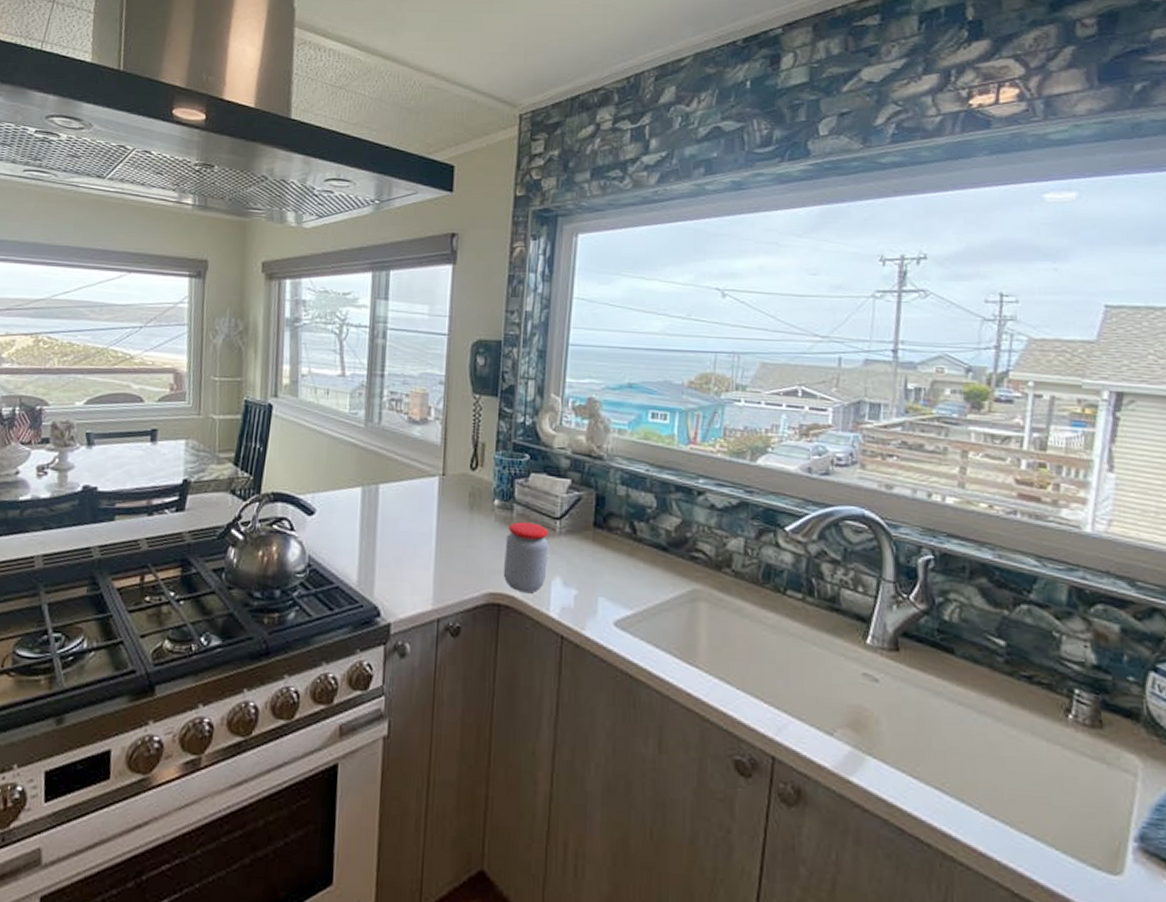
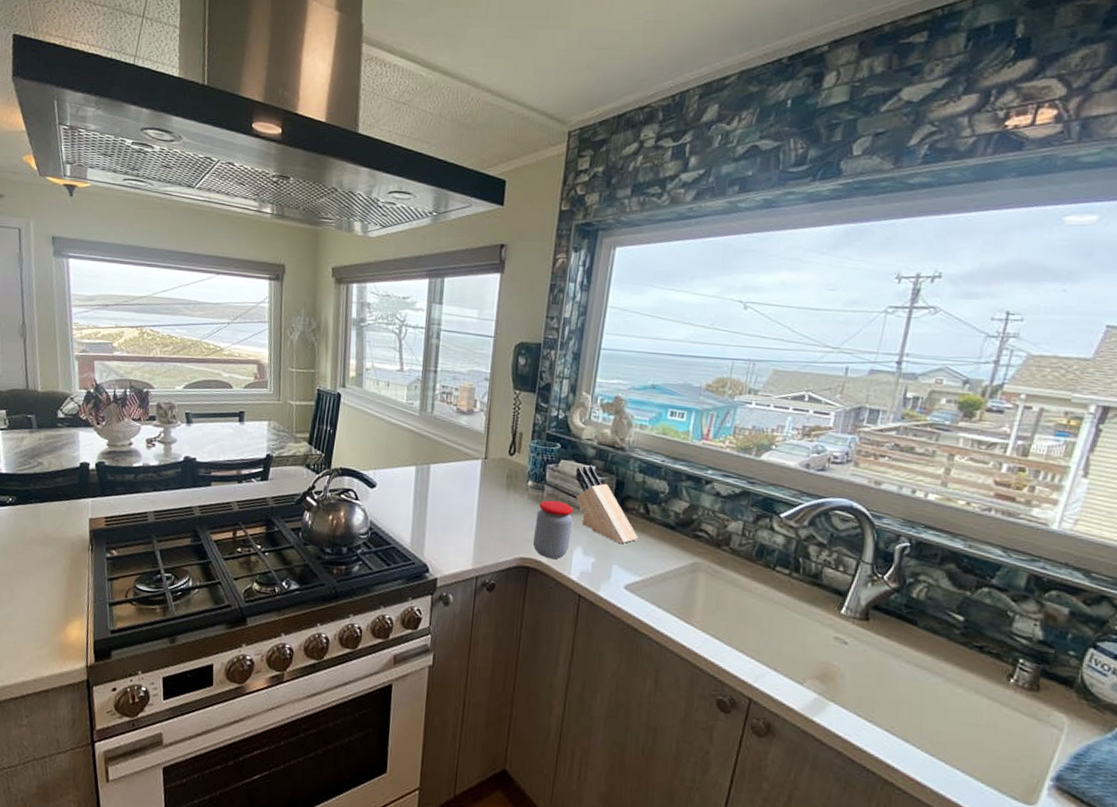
knife block: none [548,477,626,571] -> present [575,464,638,544]

